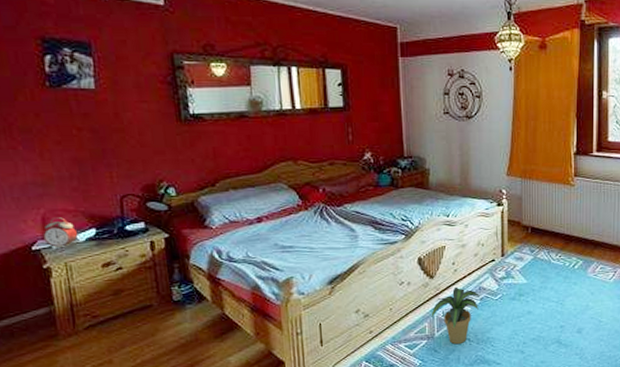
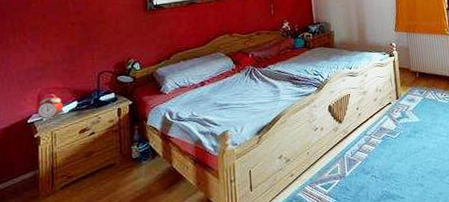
potted plant: present [431,286,482,345] -> none [341,129,384,182]

